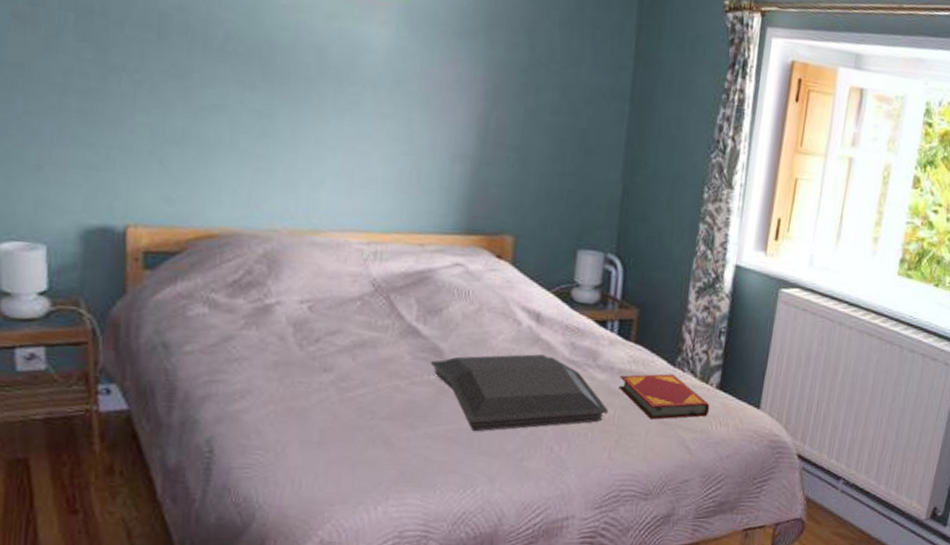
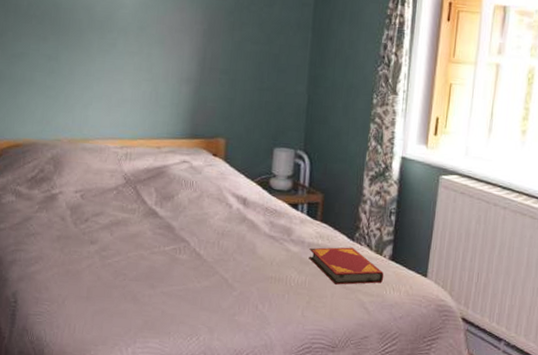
serving tray: present [430,354,609,432] -> none [165,230,301,292]

